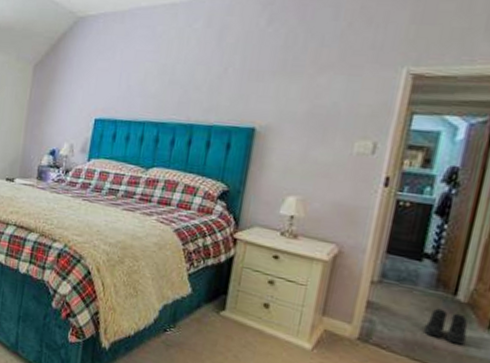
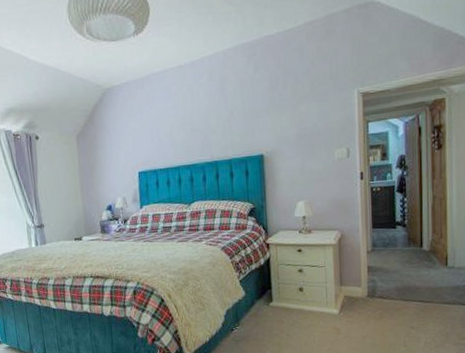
boots: present [424,308,468,345] -> none [408,259,434,282]

